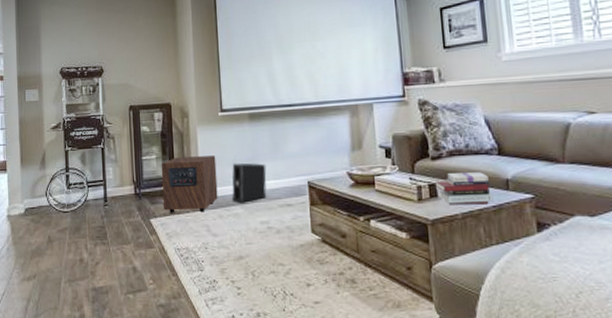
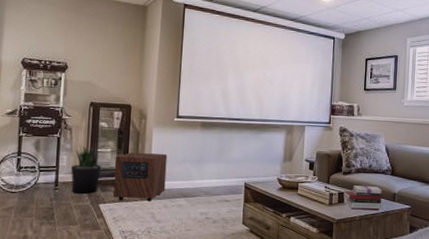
planter: none [117,153,149,208] -> present [70,144,102,194]
stereo: present [231,163,267,203] -> none [178,162,211,197]

